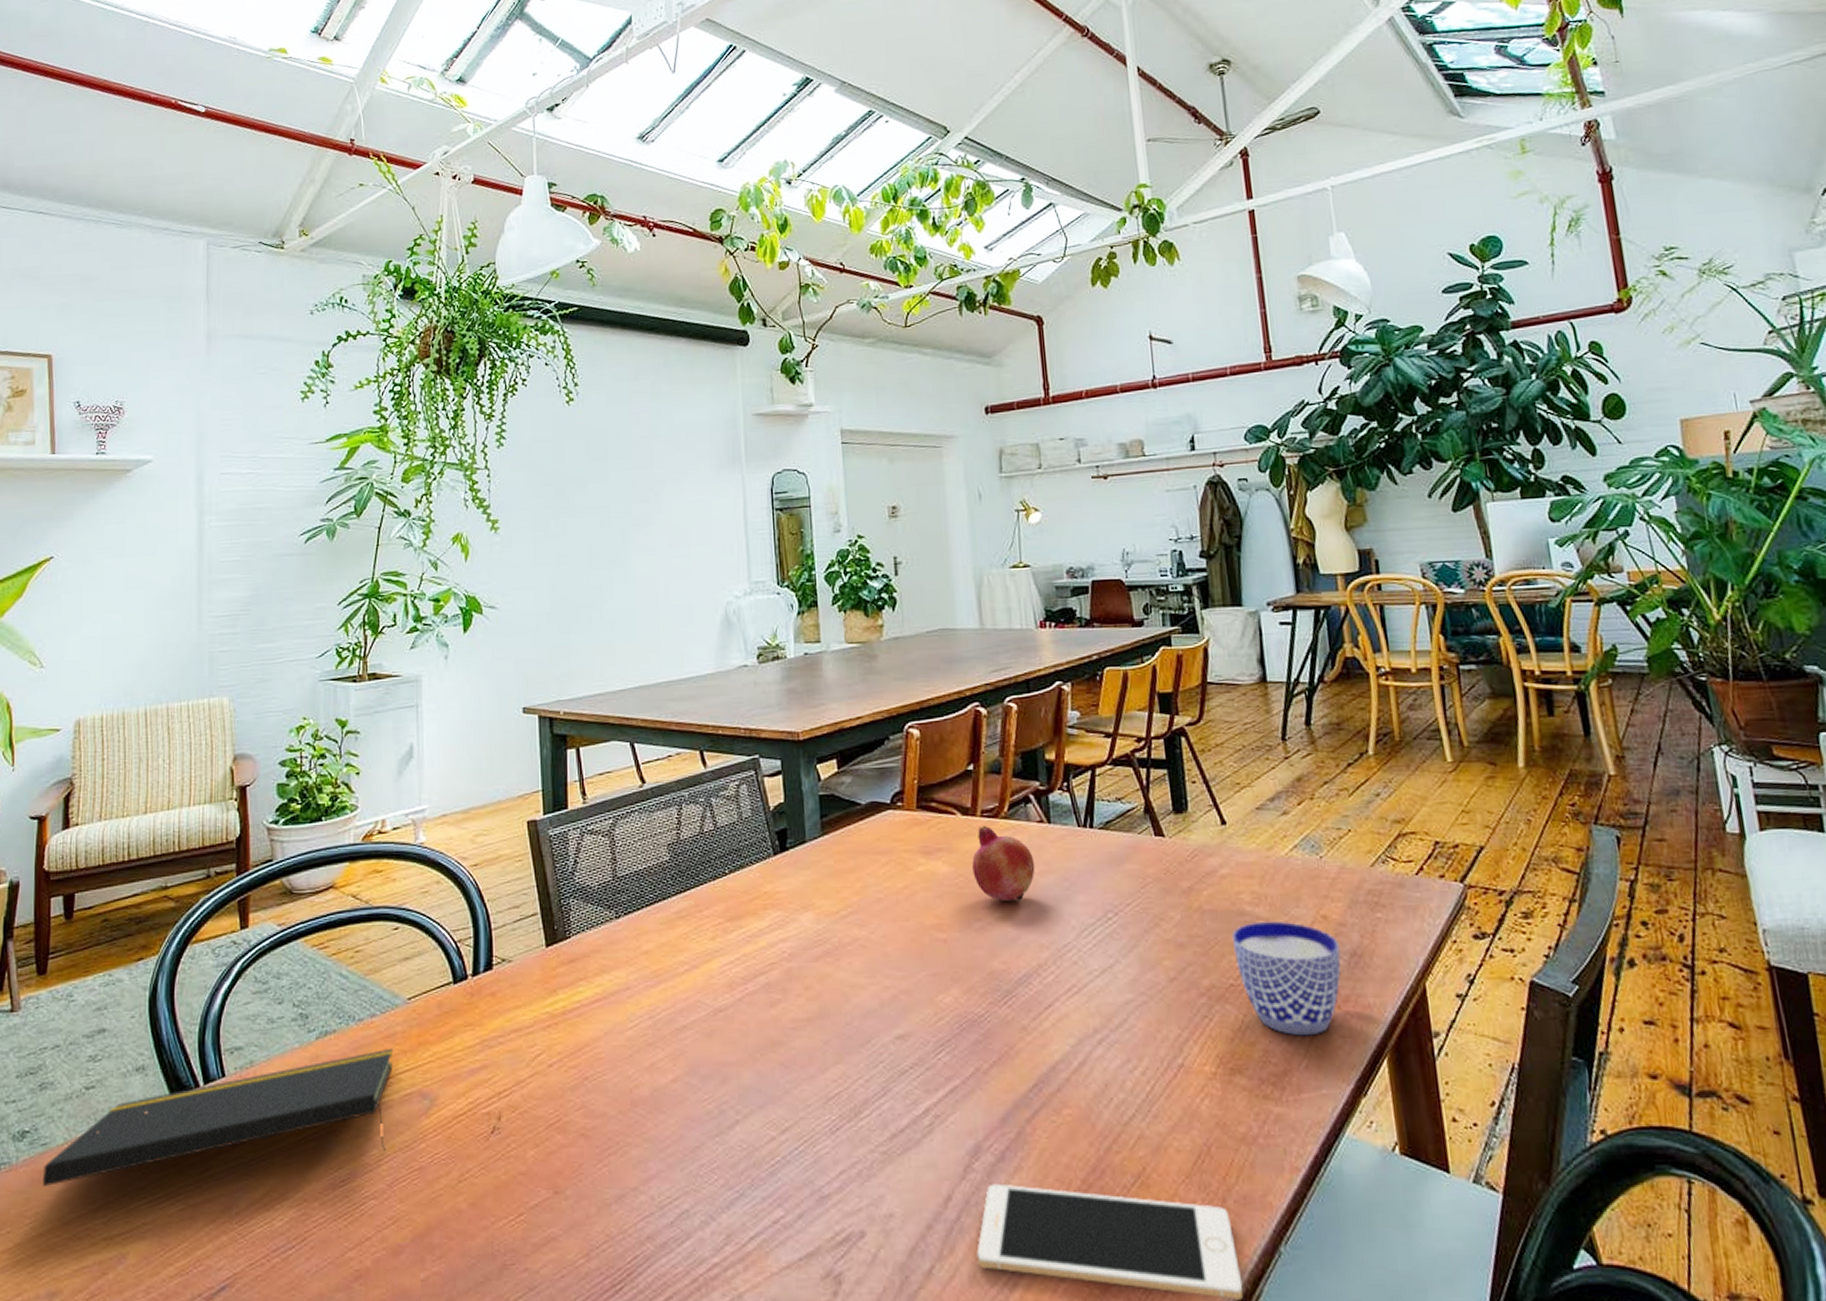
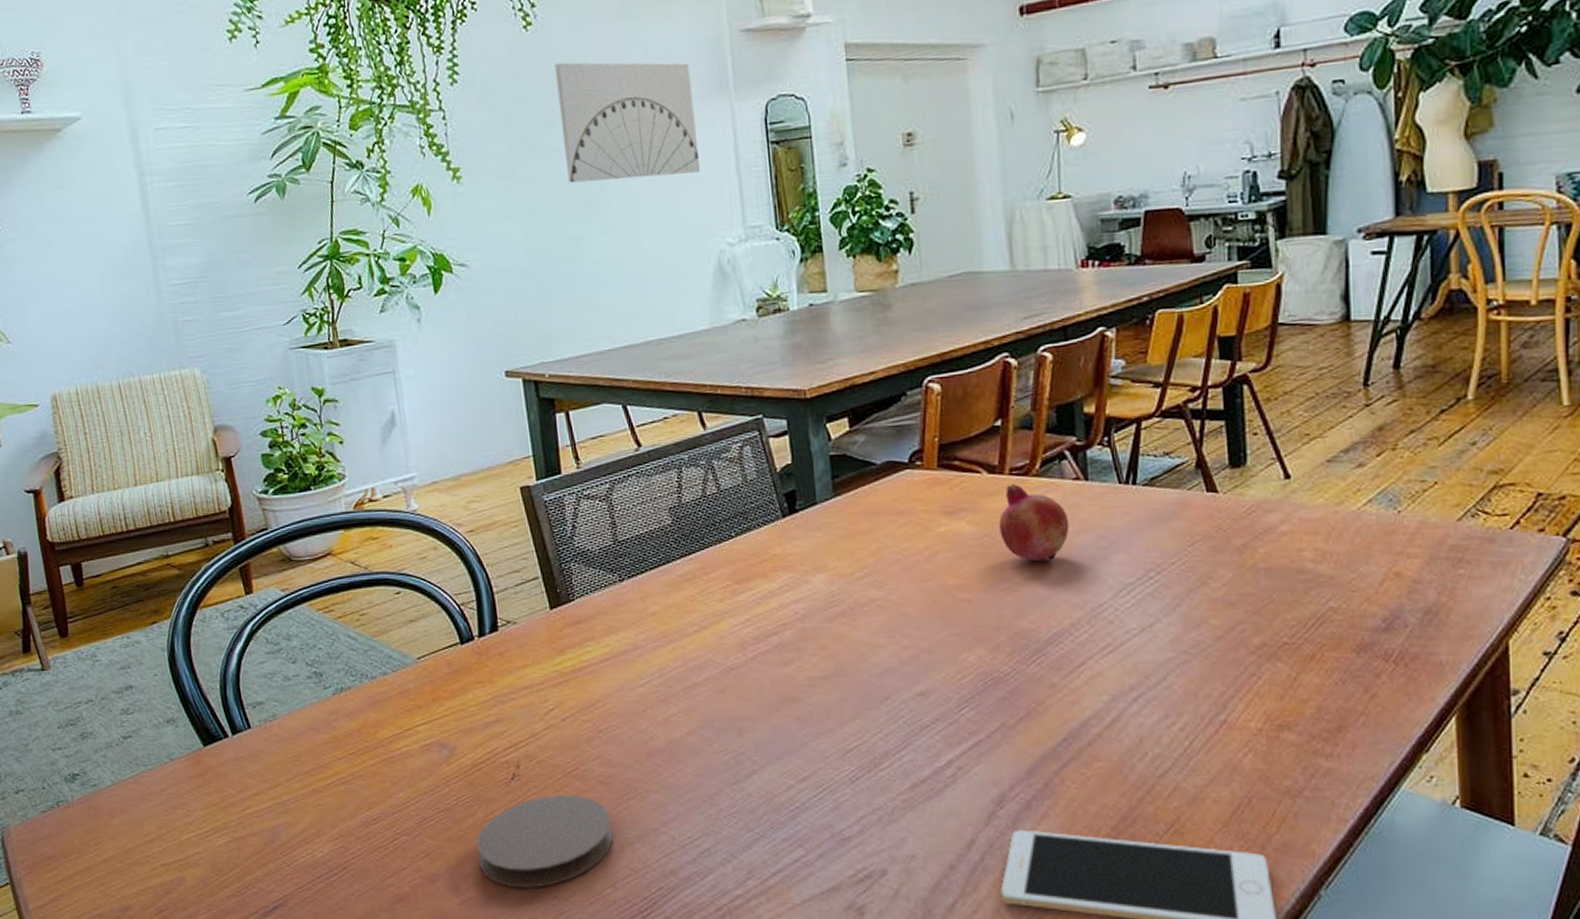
notepad: present [43,1048,394,1186] -> none [97,703,412,820]
coaster: none [448,1149,591,1260] -> present [476,794,614,888]
wall art: none [591,433,714,537] -> present [555,62,701,183]
cup: present [1231,921,1341,1036] -> none [1288,578,1412,694]

